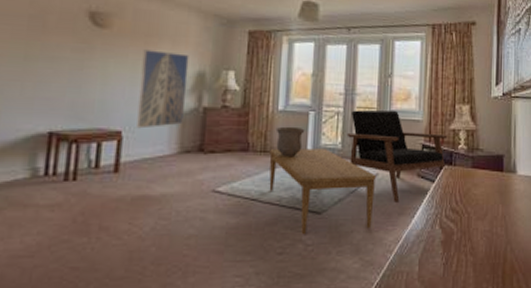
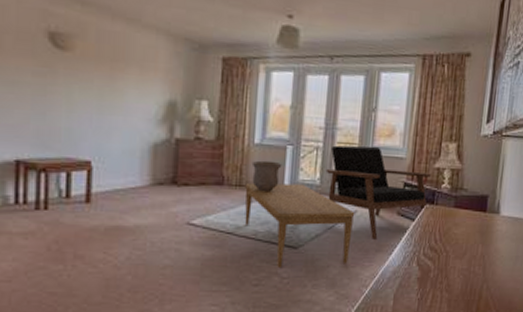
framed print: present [137,49,189,129] -> none [106,75,159,159]

